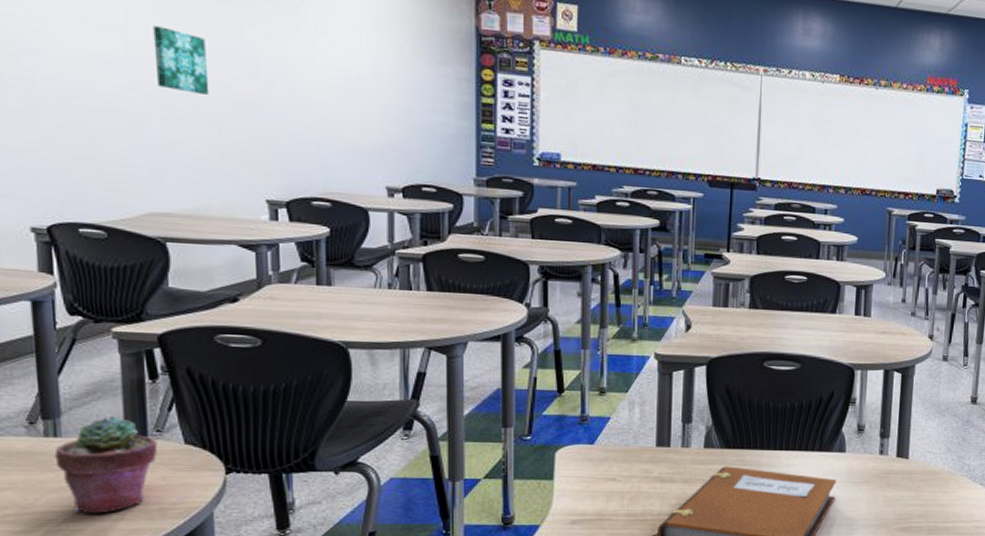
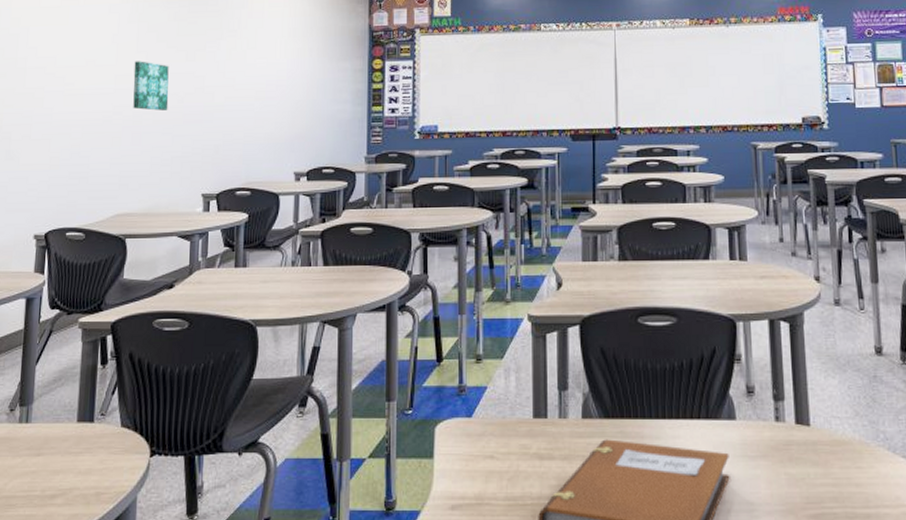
potted succulent: present [54,417,158,514] -> none [24,402,101,499]

